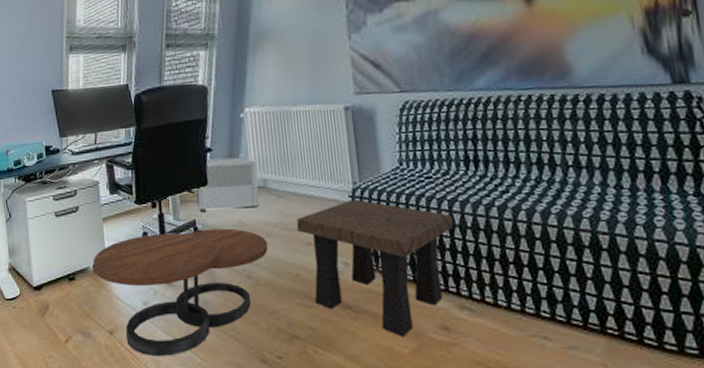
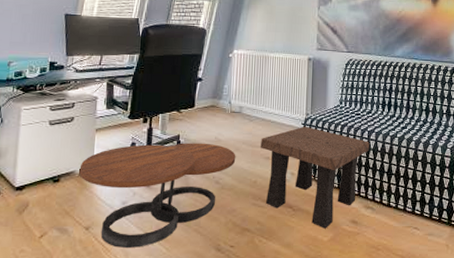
air purifier: present [195,156,259,212] -> none [183,87,237,128]

